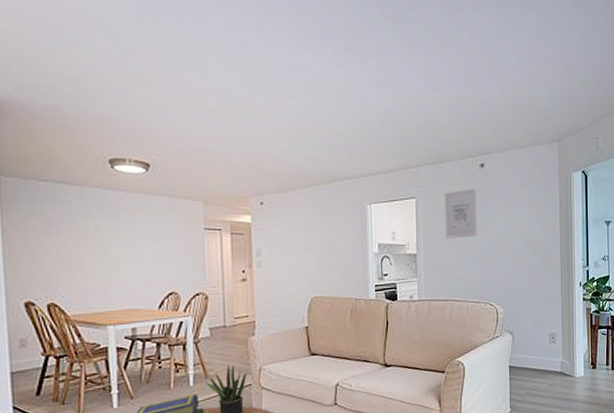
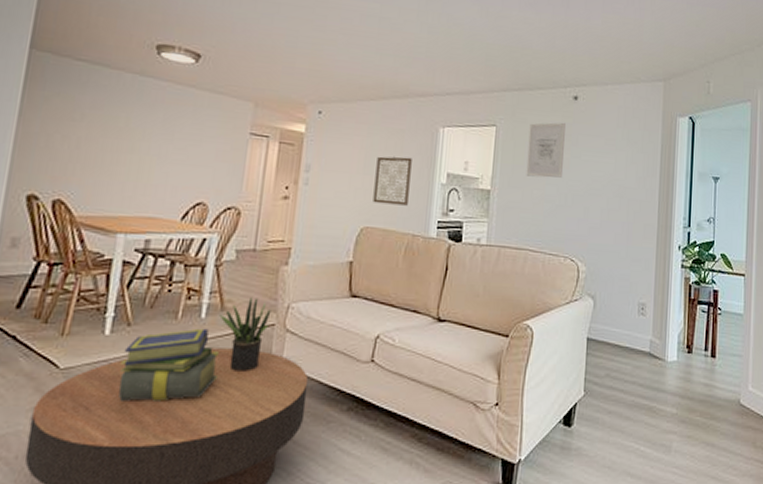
wall art: none [317,234,348,276] -> present [373,156,412,206]

